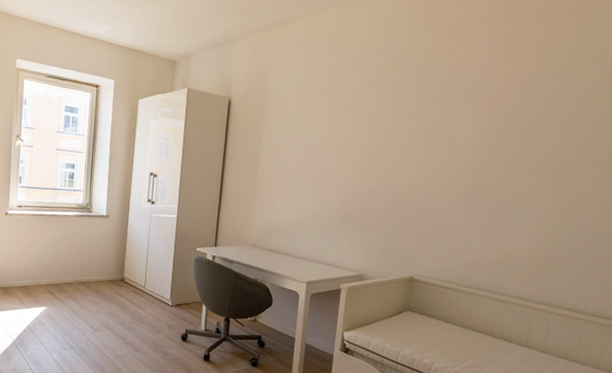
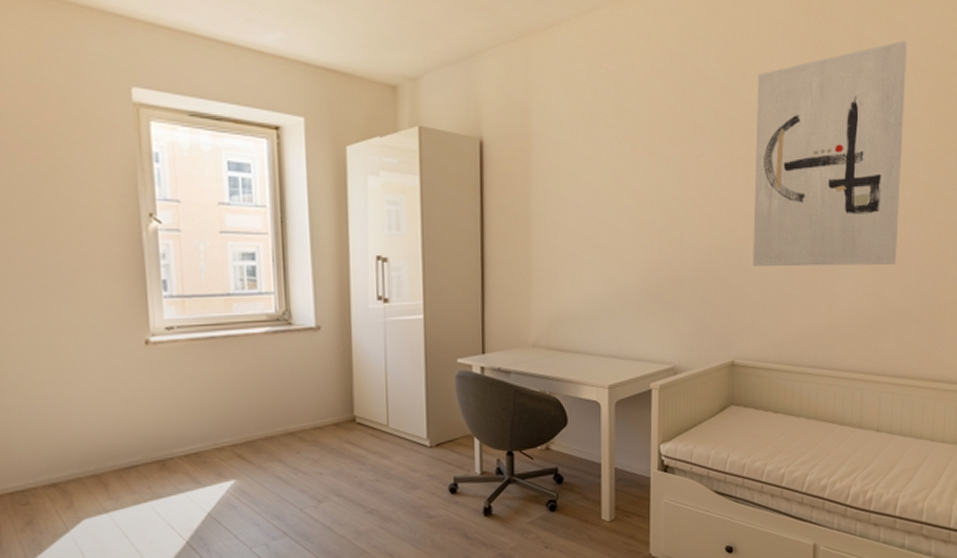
wall art: none [437,32,601,215] -> present [753,41,908,267]

